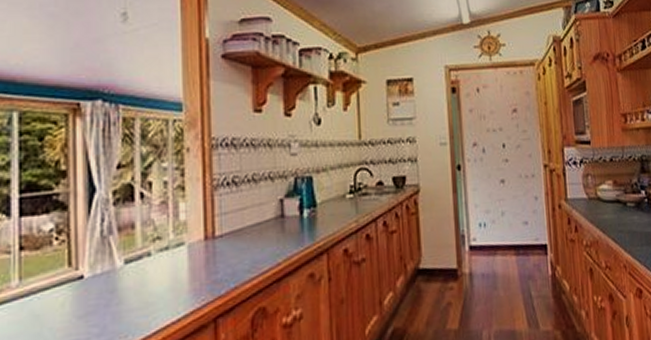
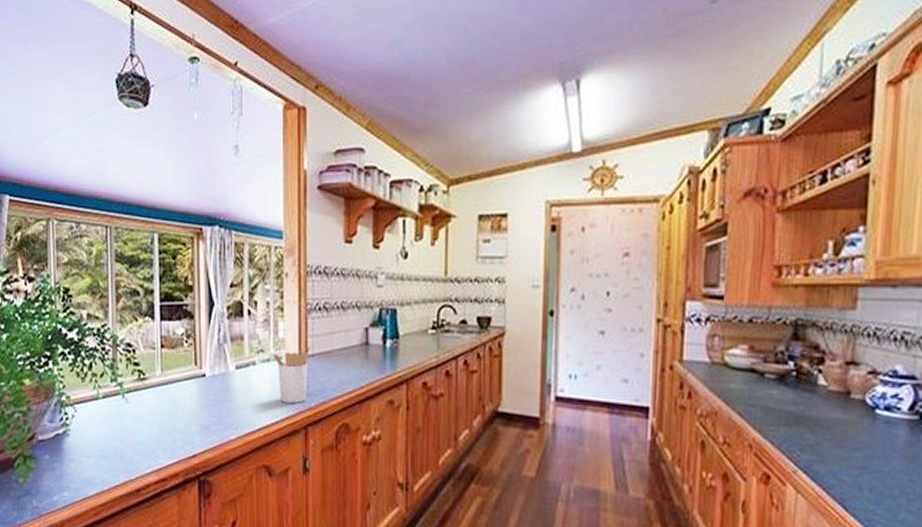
utensil holder: none [171,225,219,295] -> present [272,345,311,403]

